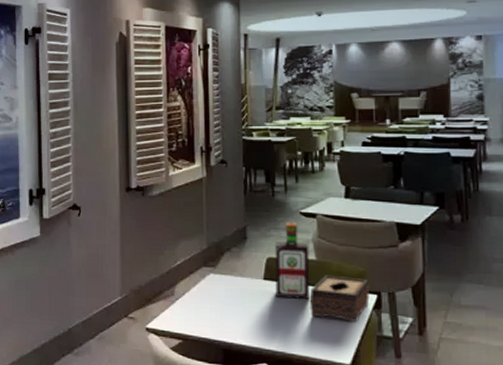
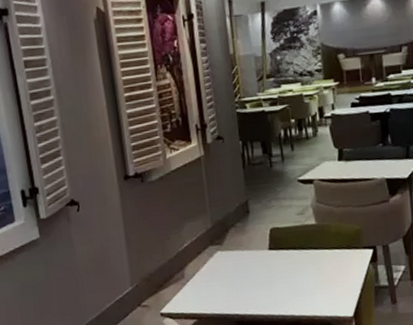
bottle: present [275,223,310,299] -> none [276,190,312,265]
tissue box: present [309,275,370,322] -> none [312,236,367,278]

